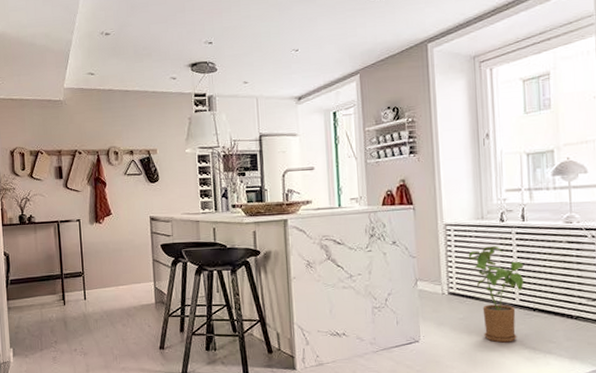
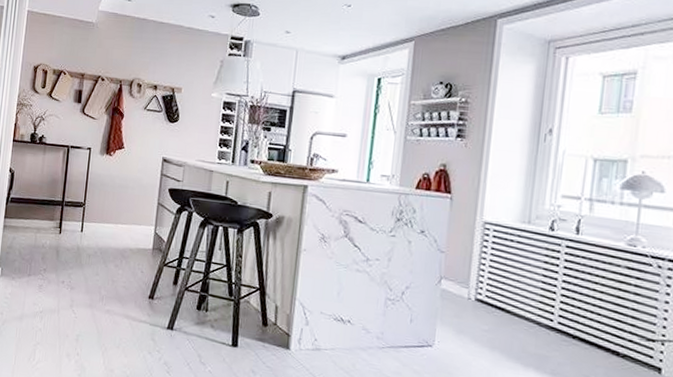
house plant: present [468,246,524,343] -> none [505,255,569,369]

